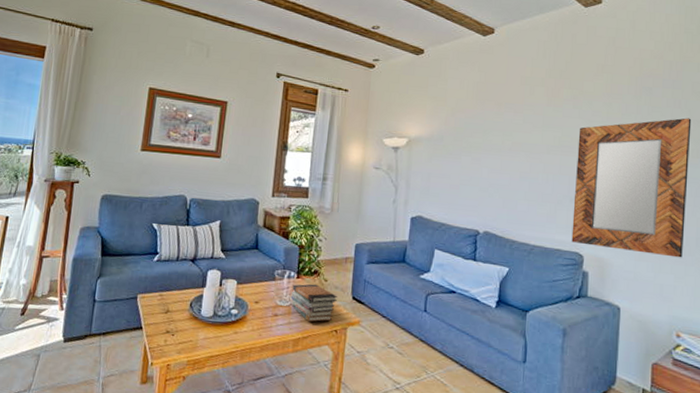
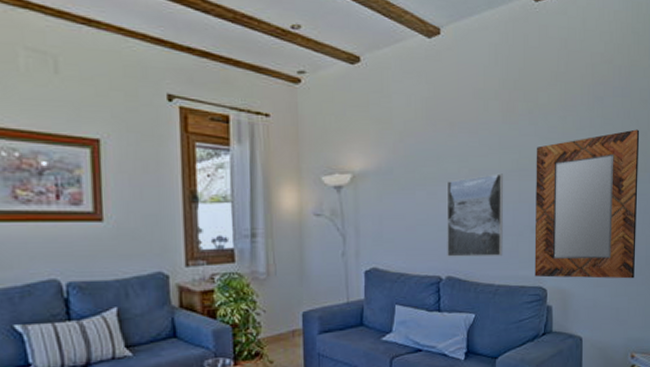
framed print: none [486,147,546,220] -> present [446,173,504,257]

